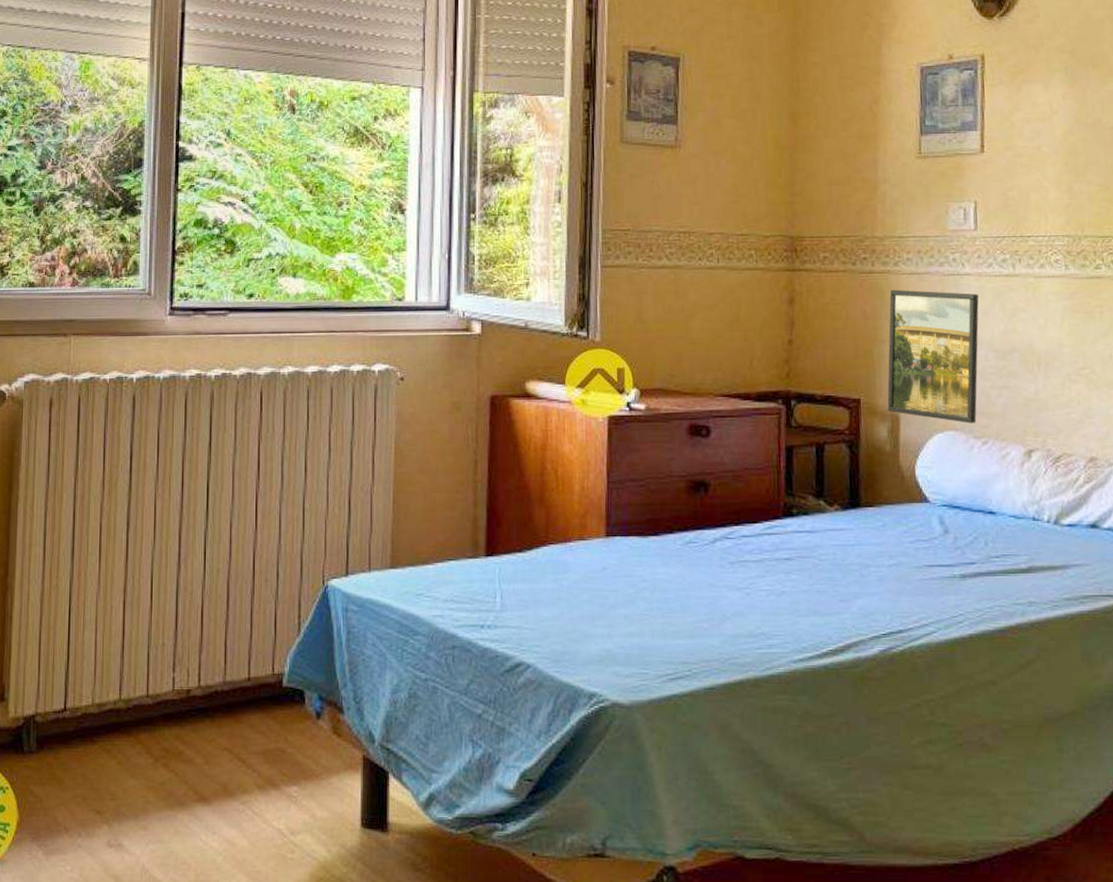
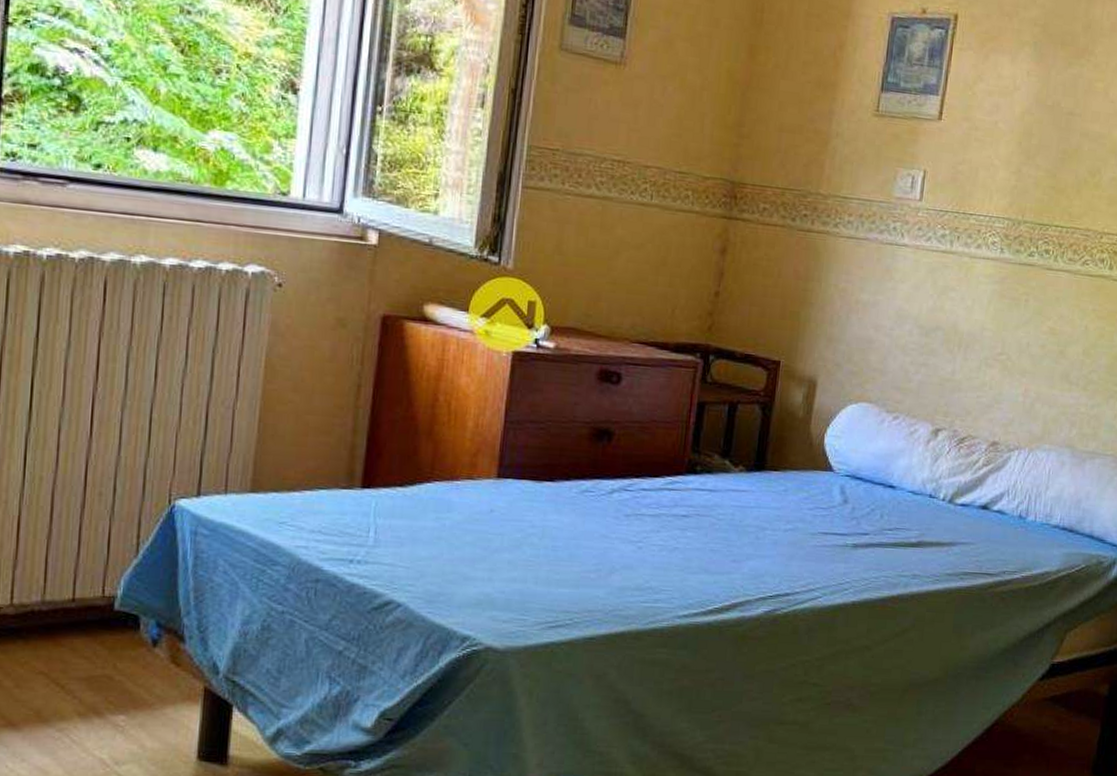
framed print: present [887,289,979,423] -> none [806,251,914,397]

